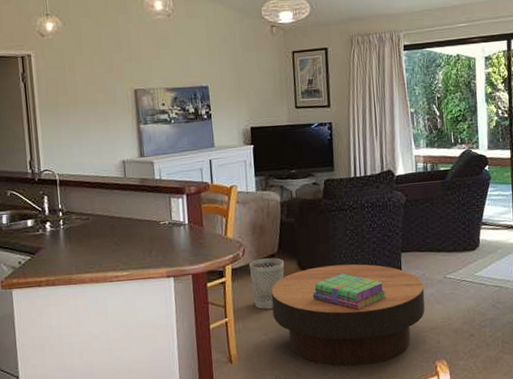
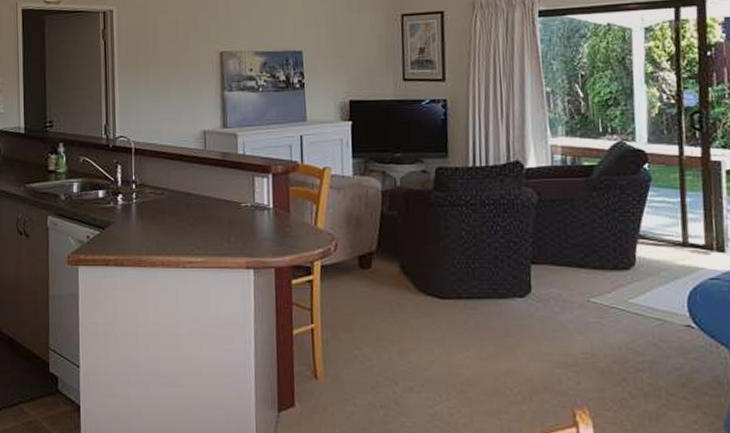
wastebasket: present [248,257,284,310] -> none [341,255,384,319]
coffee table: present [271,264,425,367] -> none [367,272,561,402]
stack of books: present [312,273,386,311] -> none [417,284,511,332]

